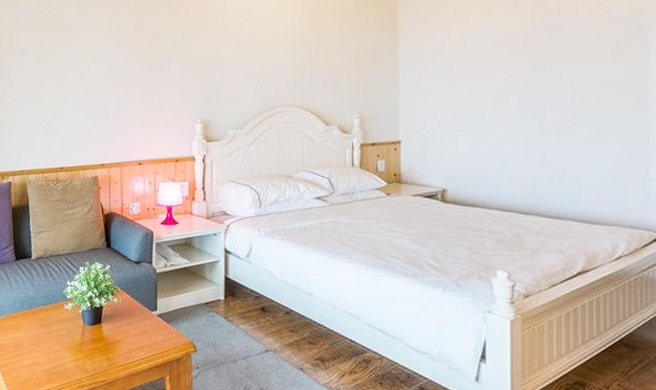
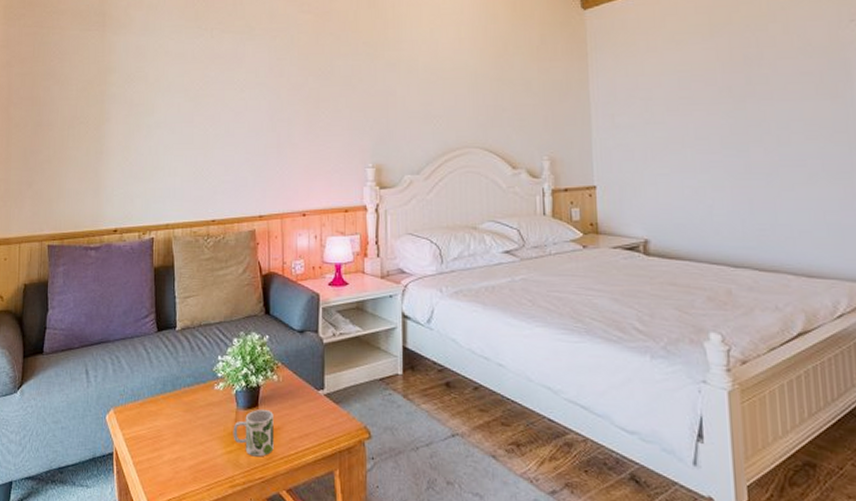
mug: none [80,326,114,364] -> present [233,409,274,457]

